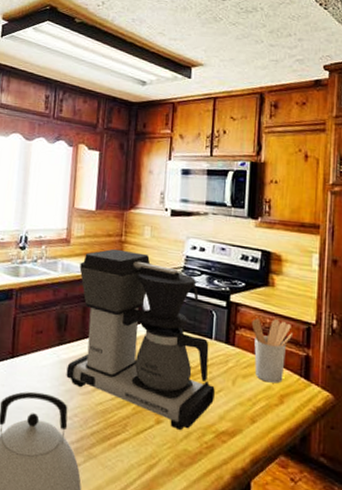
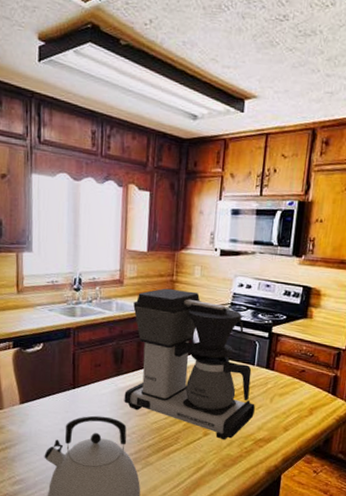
utensil holder: present [251,317,294,384] -> none [290,345,326,399]

